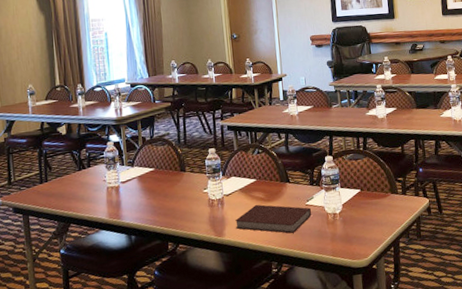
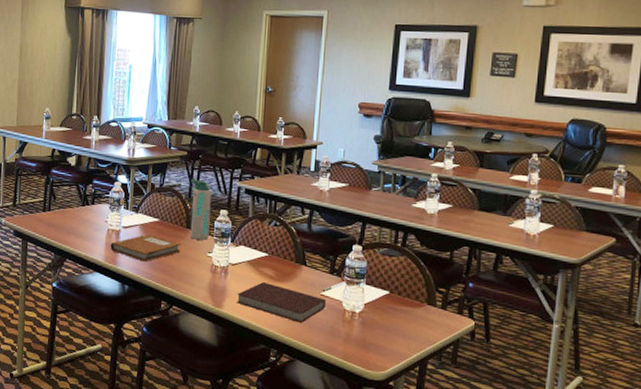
notebook: none [112,184,179,211] -> present [110,234,182,262]
water bottle: none [178,125,202,180] -> present [190,178,212,240]

